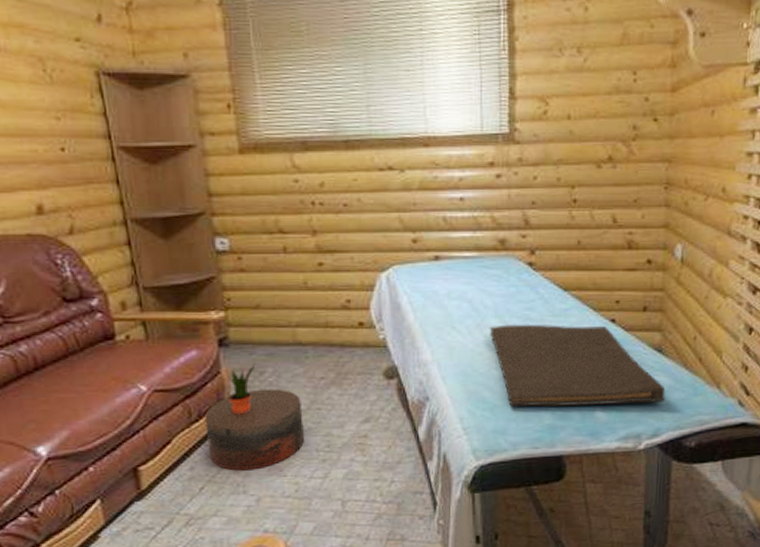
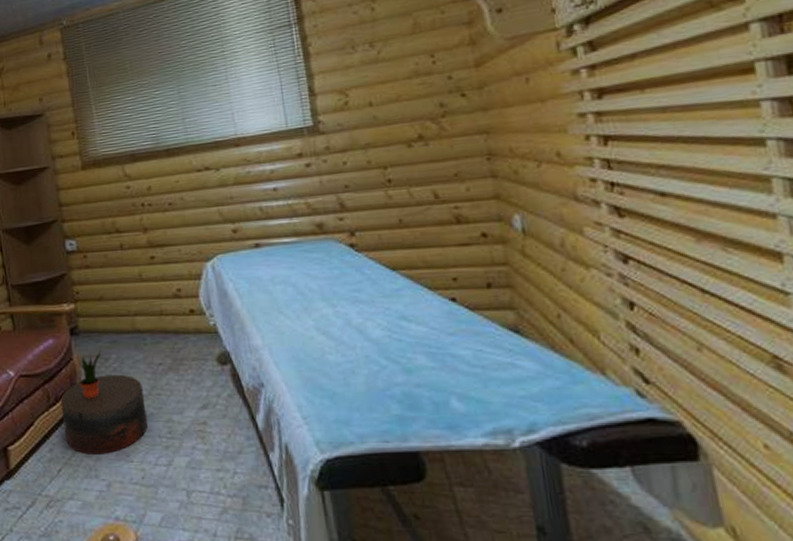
hand towel: present [489,324,666,407] -> none [317,306,536,395]

